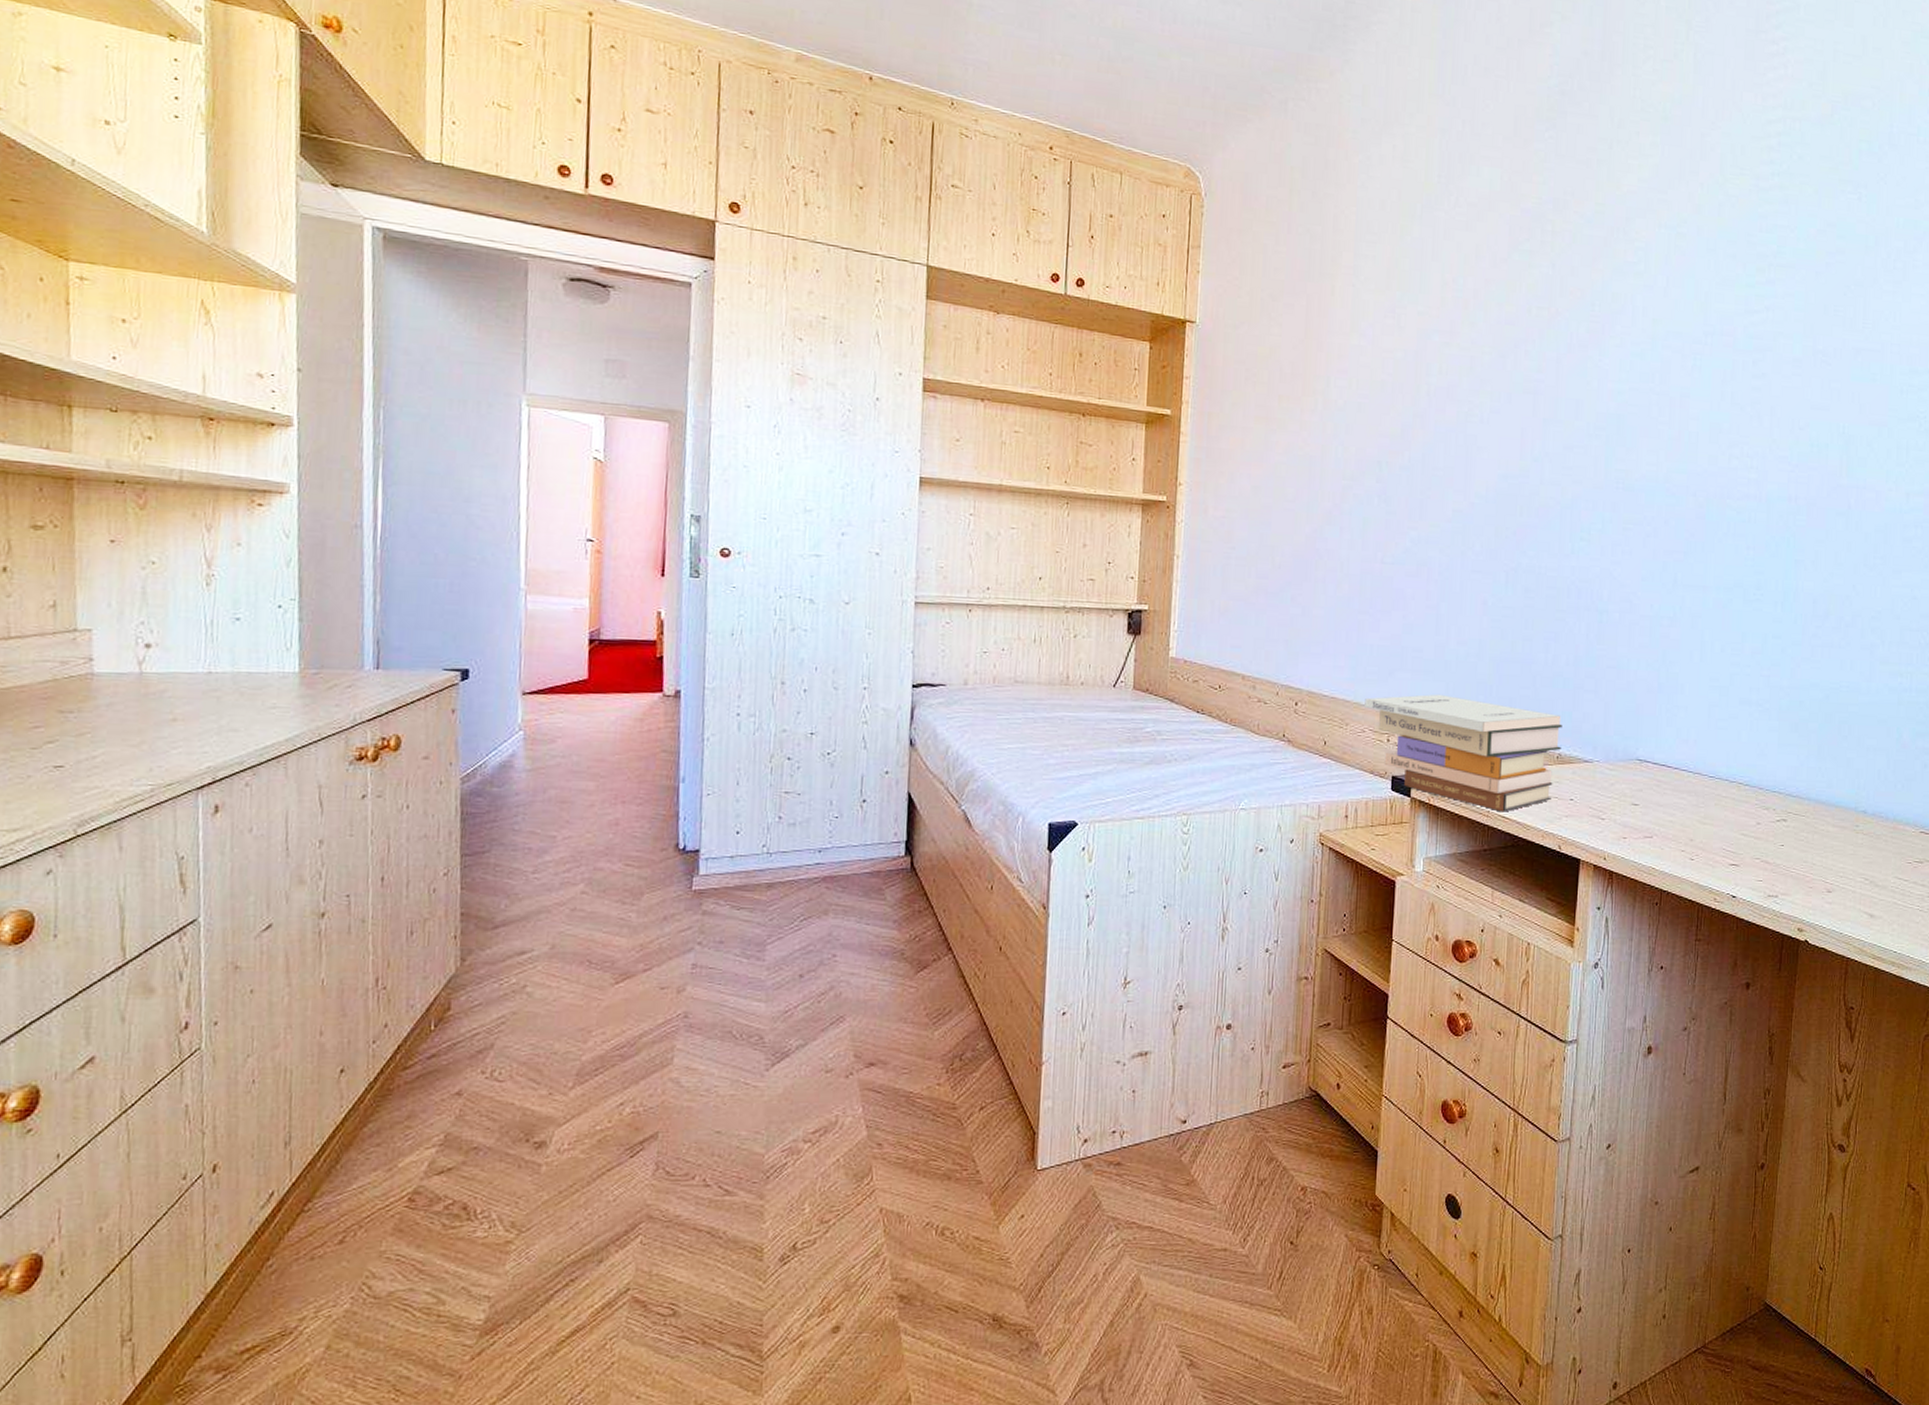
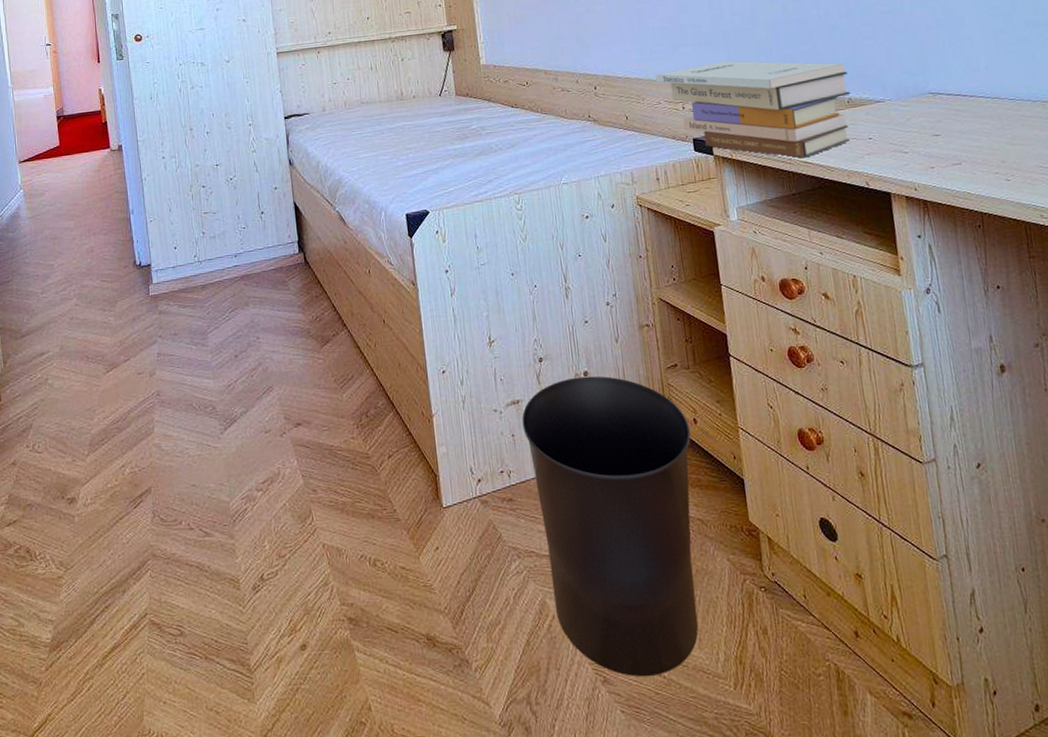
waste bin: none [1146,1030,1331,1360] -> present [522,375,698,677]

